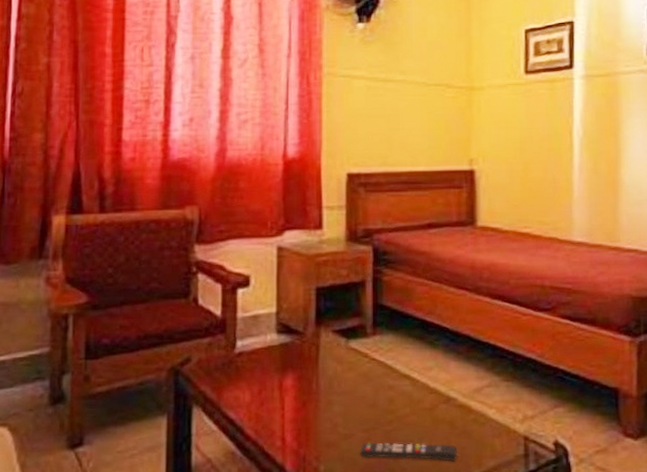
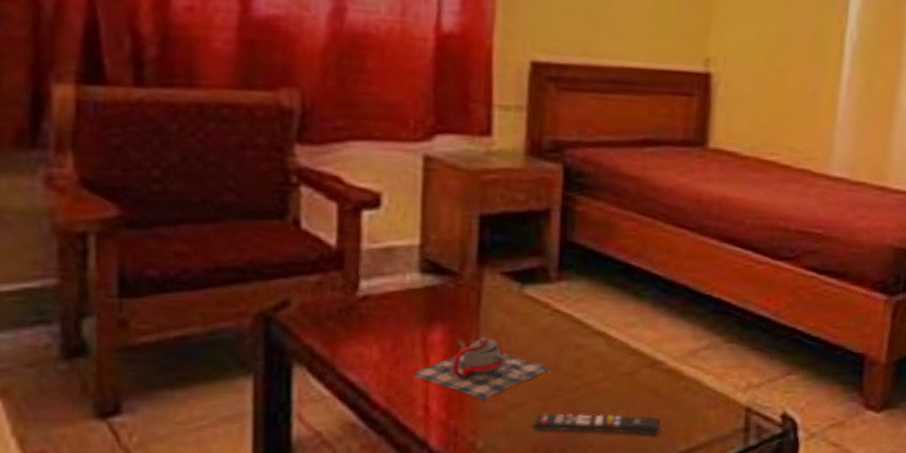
teapot: none [271,377,371,433] -> present [410,331,551,401]

